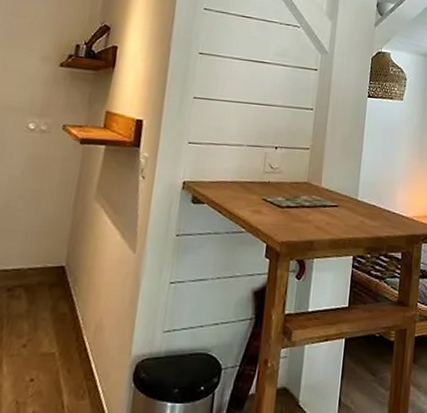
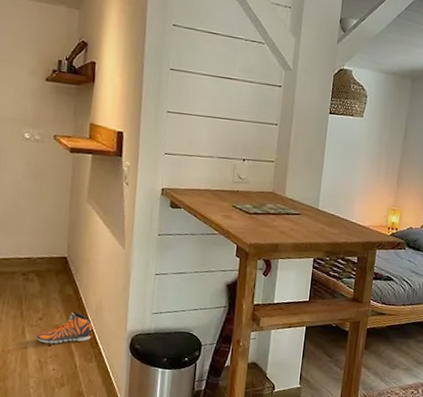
sneaker: none [15,334,89,378] -> present [36,311,93,344]

